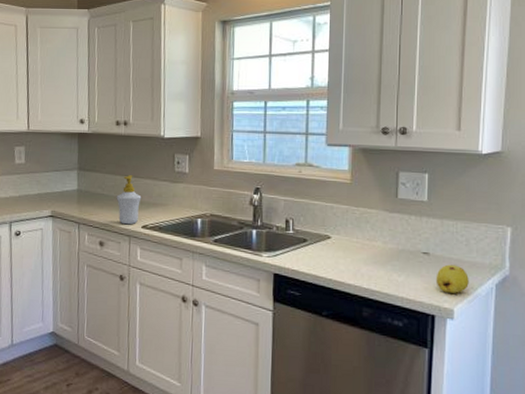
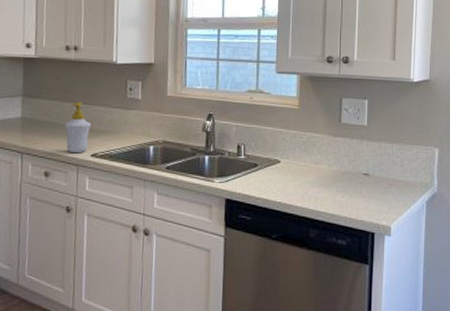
fruit: present [435,264,469,293] -> none [375,184,403,211]

